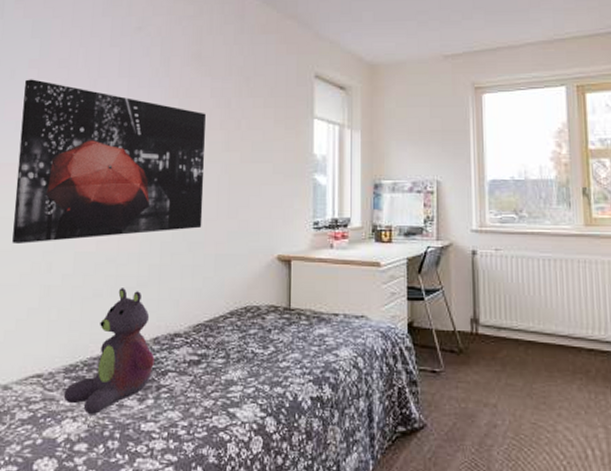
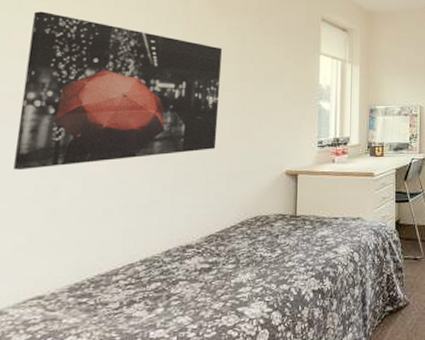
stuffed bear: present [63,288,154,415] -> none [67,207,165,330]

